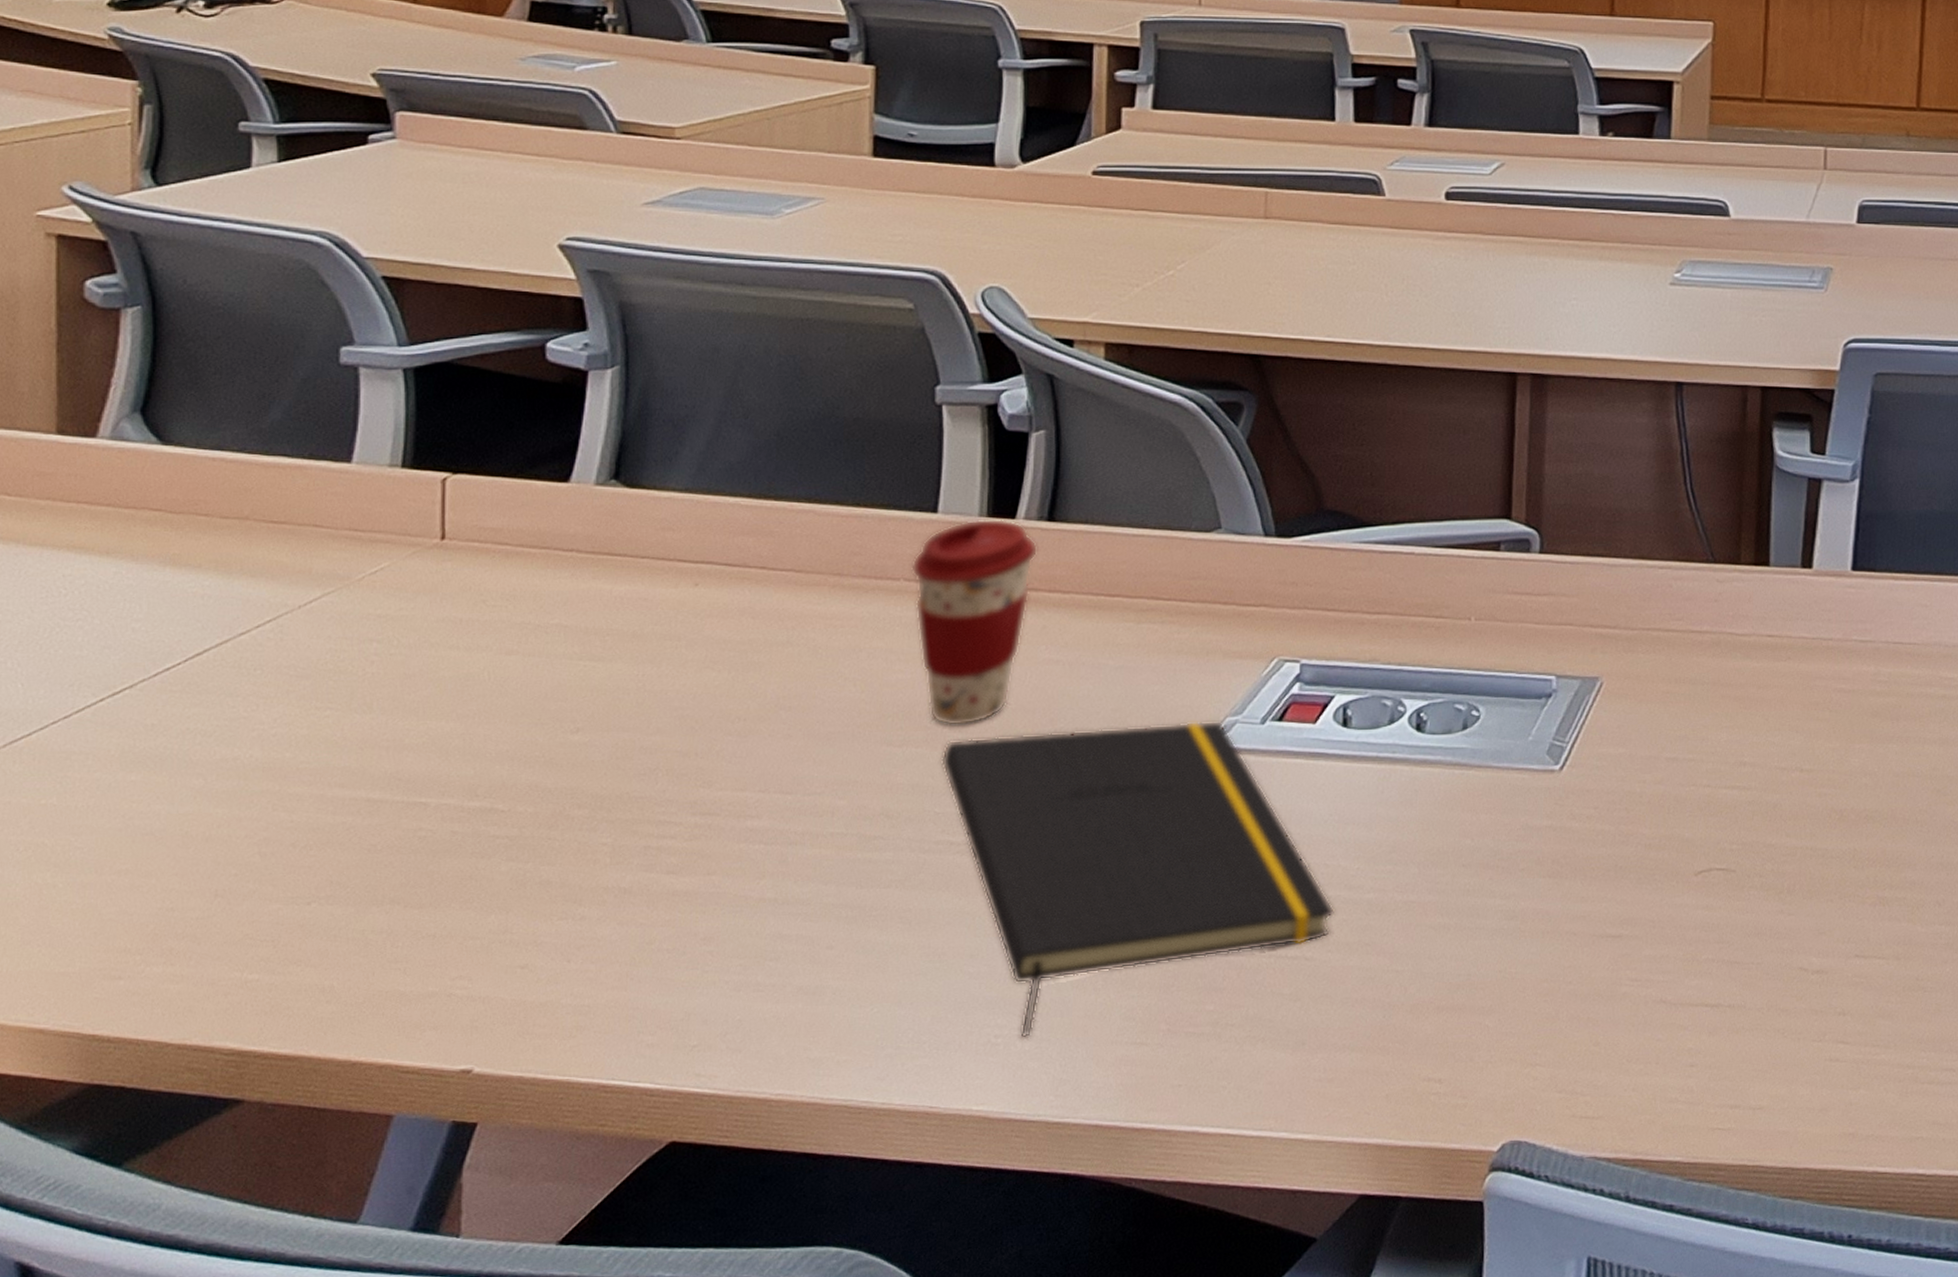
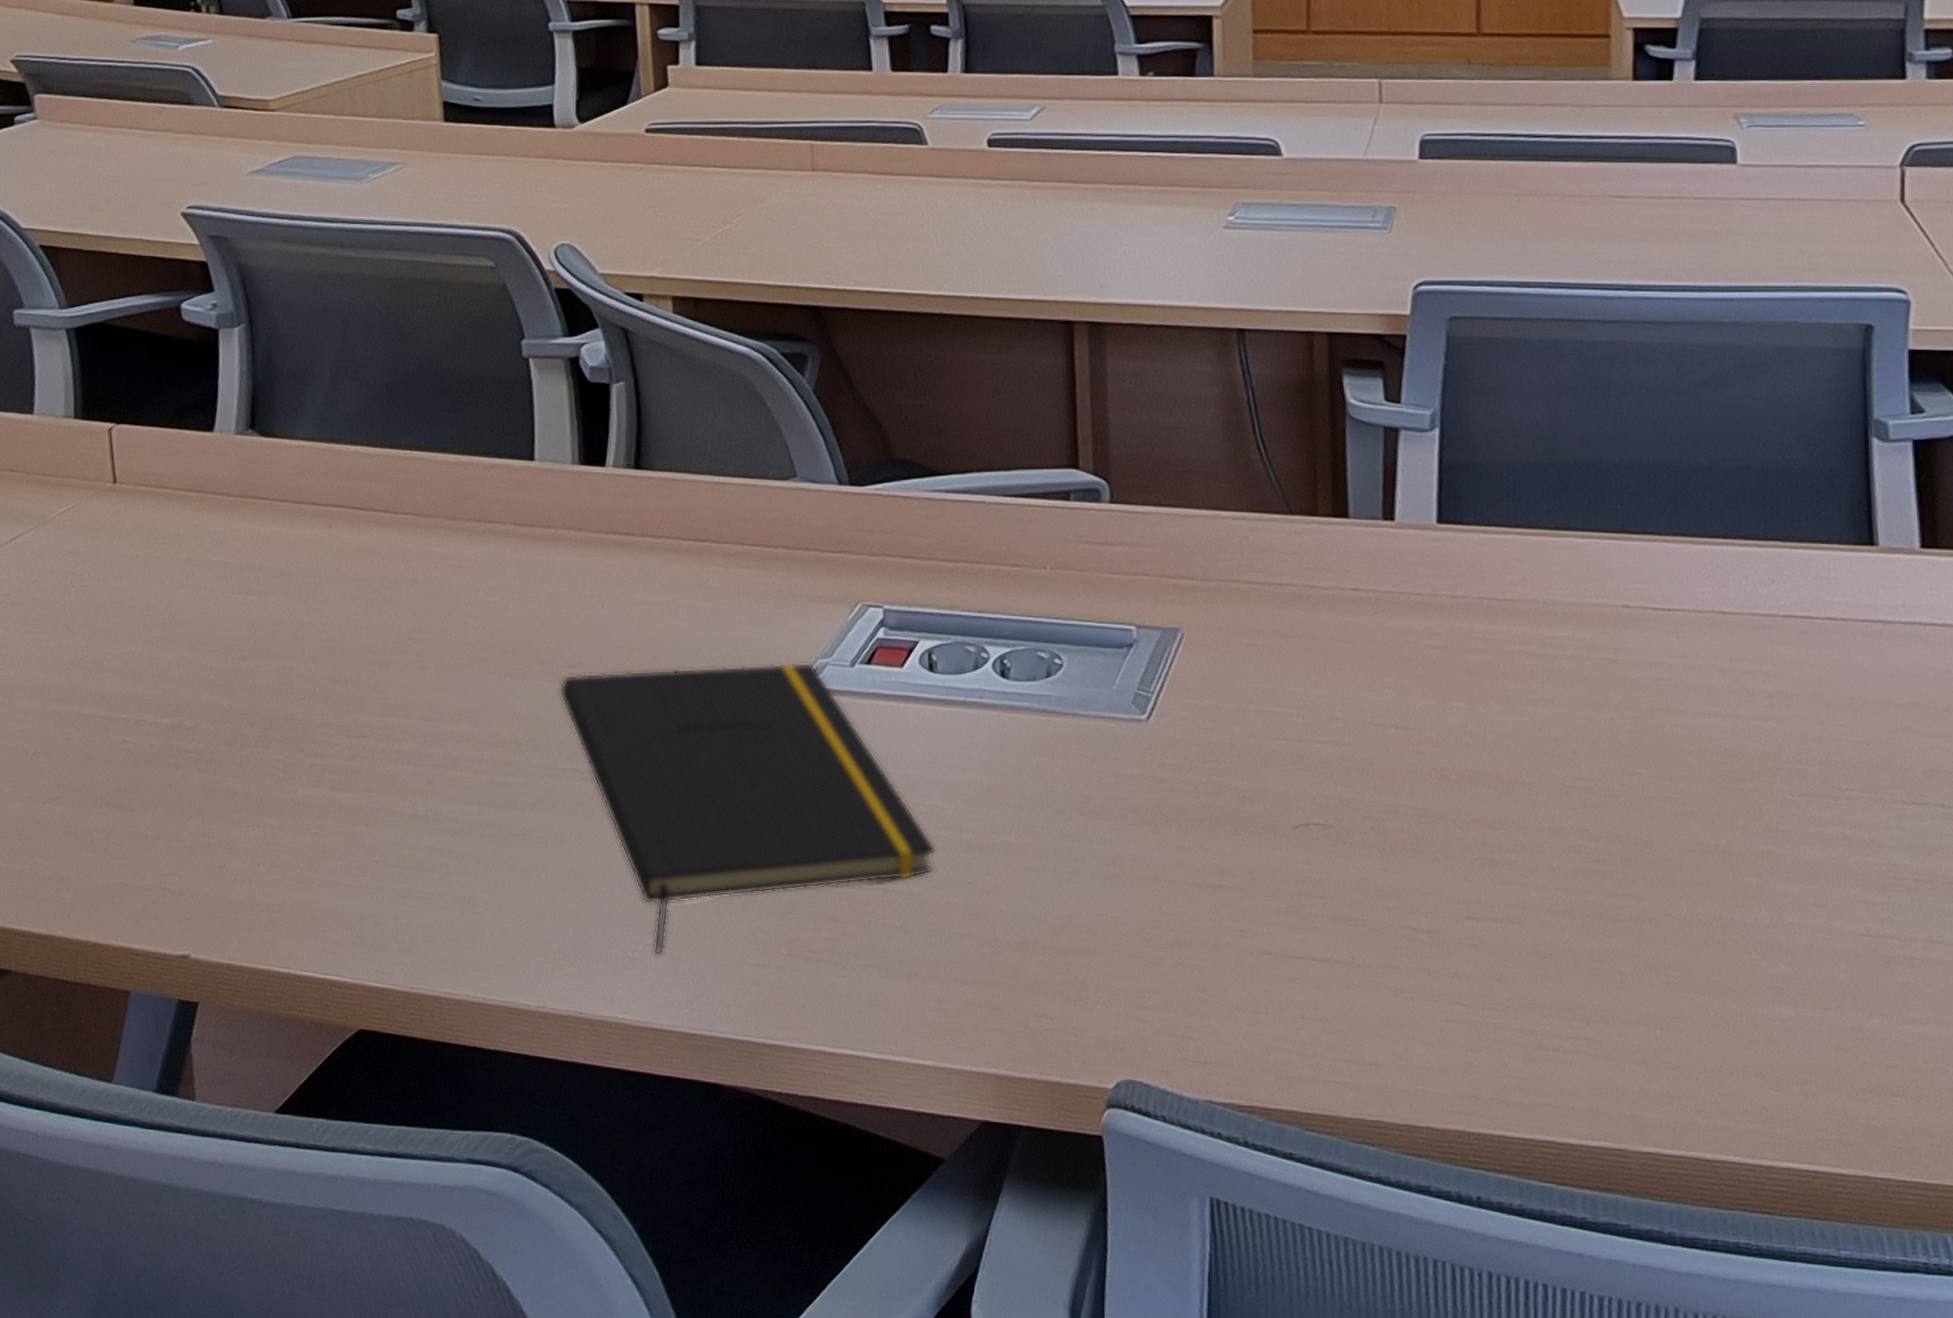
coffee cup: present [911,518,1038,727] -> none [516,466,629,662]

